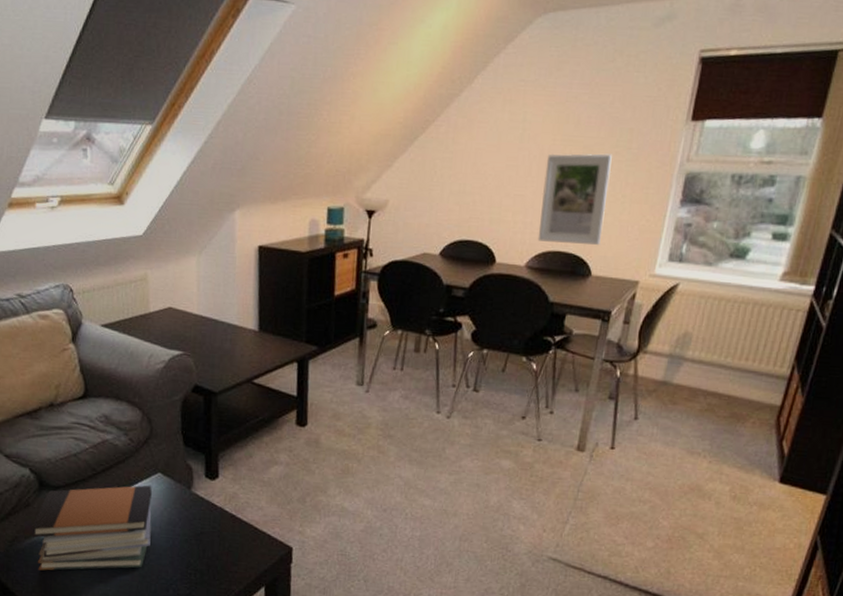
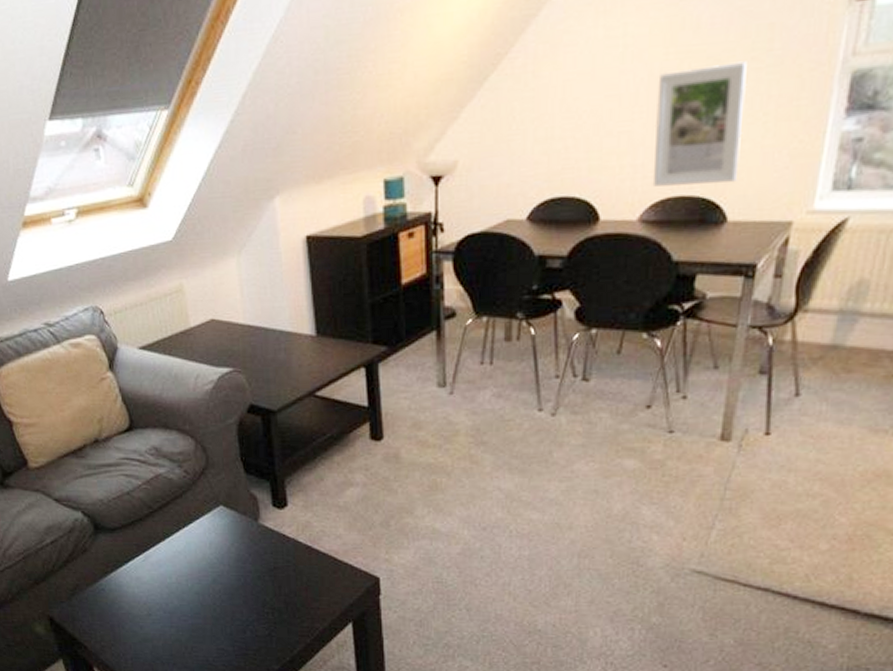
book stack: present [31,485,152,571] -> none [91,520,220,619]

